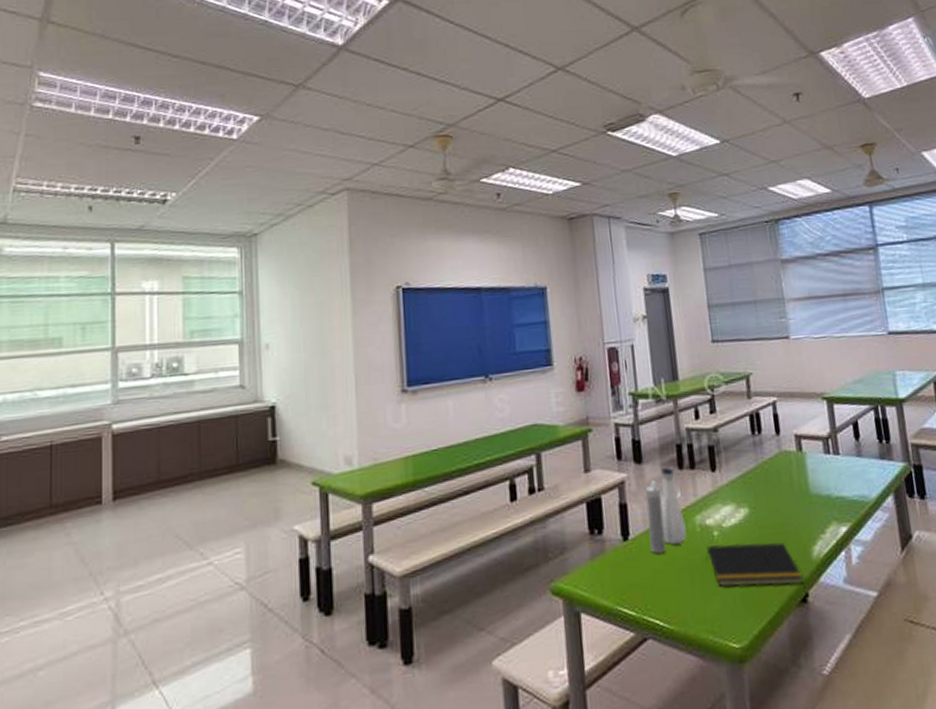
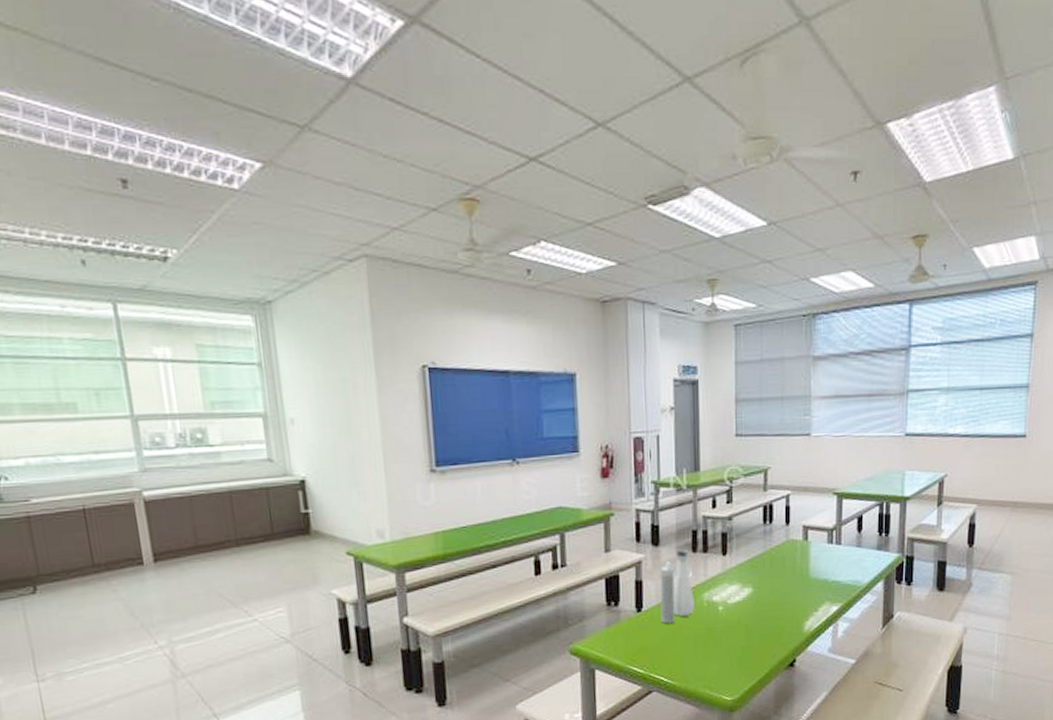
notepad: present [706,541,804,588] -> none [710,617,794,653]

